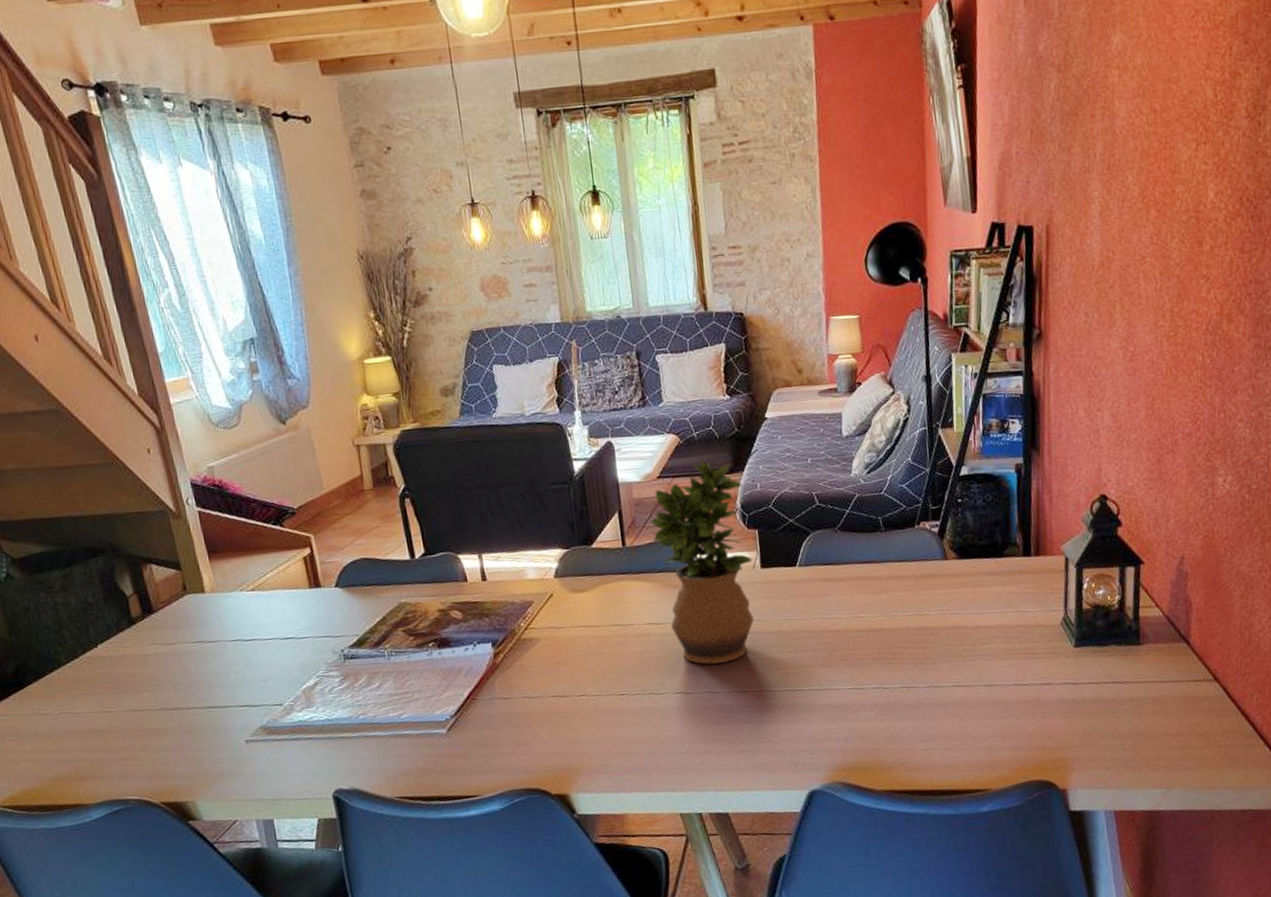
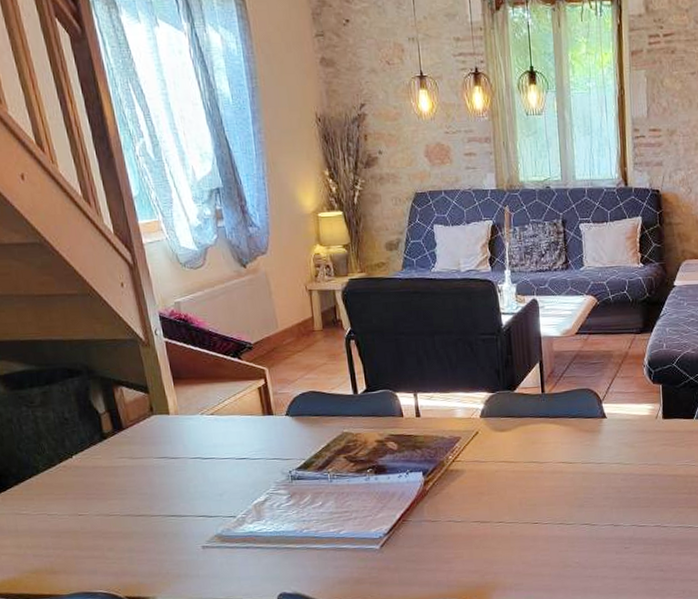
potted plant: present [650,459,754,665] -> none [567,319,656,501]

